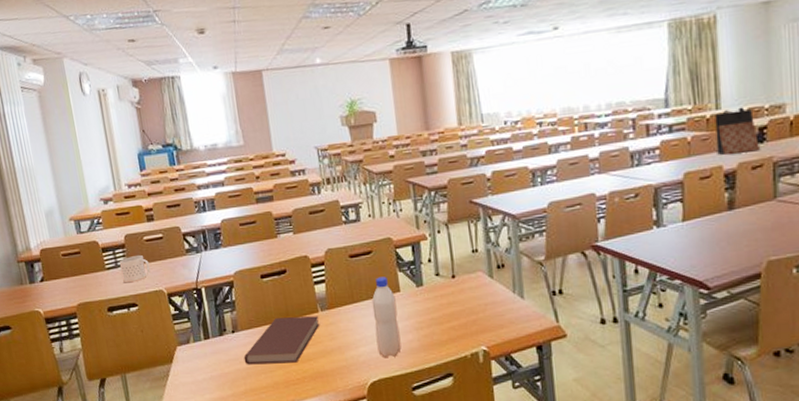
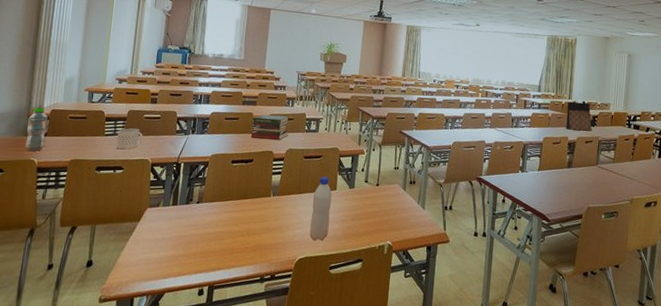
water bottle: none [18,249,46,302] -> present [24,107,48,152]
book: present [243,316,320,365] -> none [201,197,270,235]
books: none [275,208,323,244] -> present [251,114,289,141]

